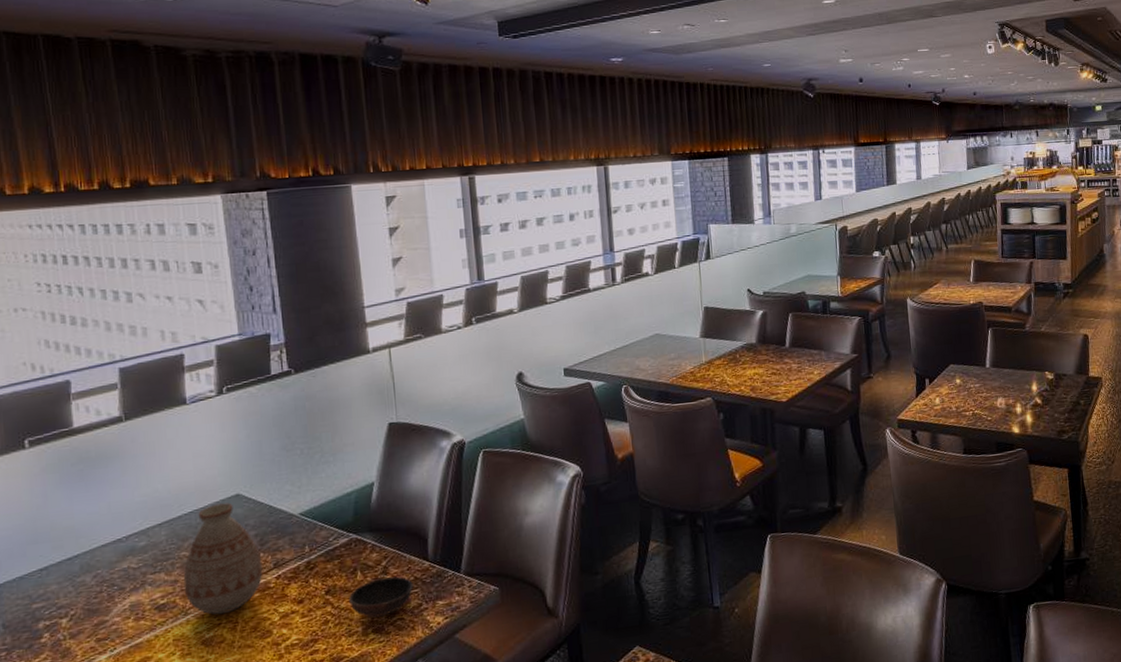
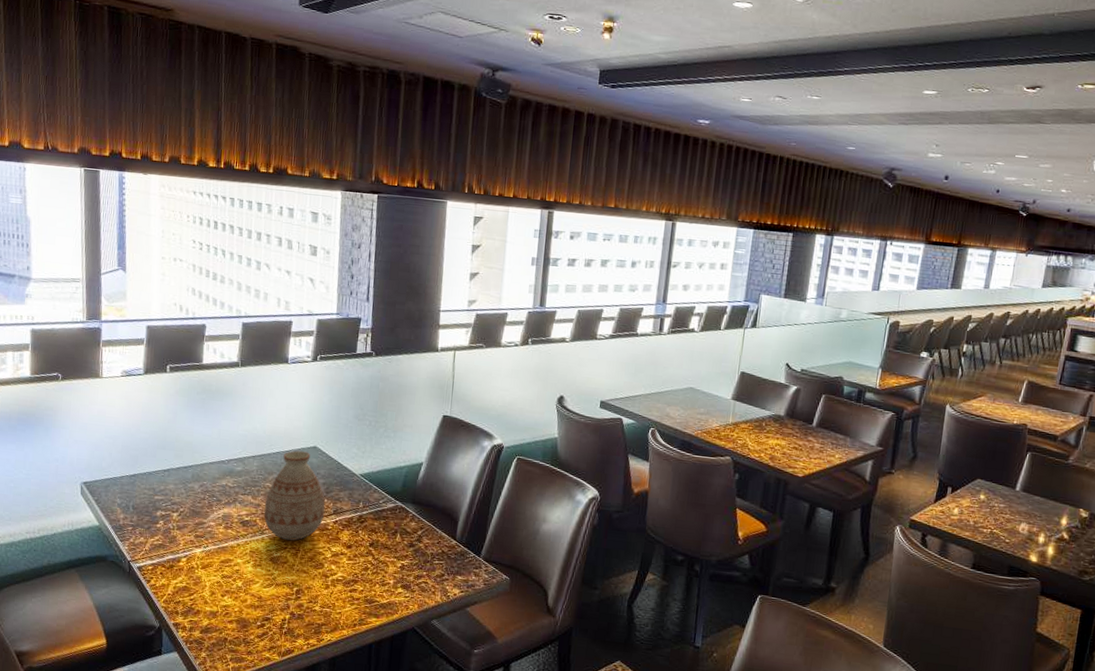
bowl: present [349,576,413,618] -> none [387,544,440,577]

